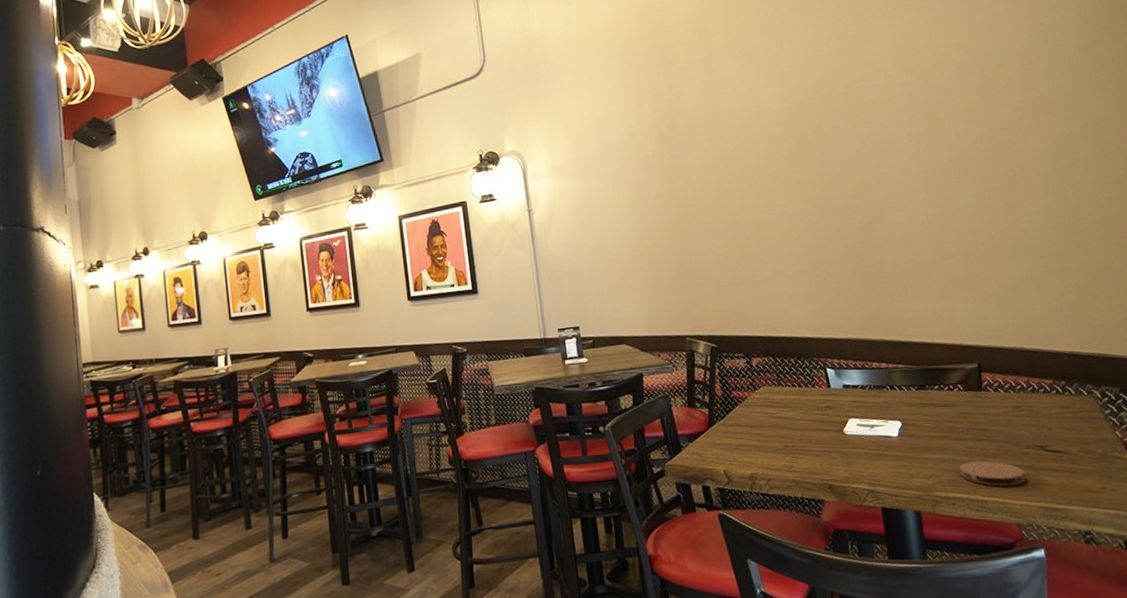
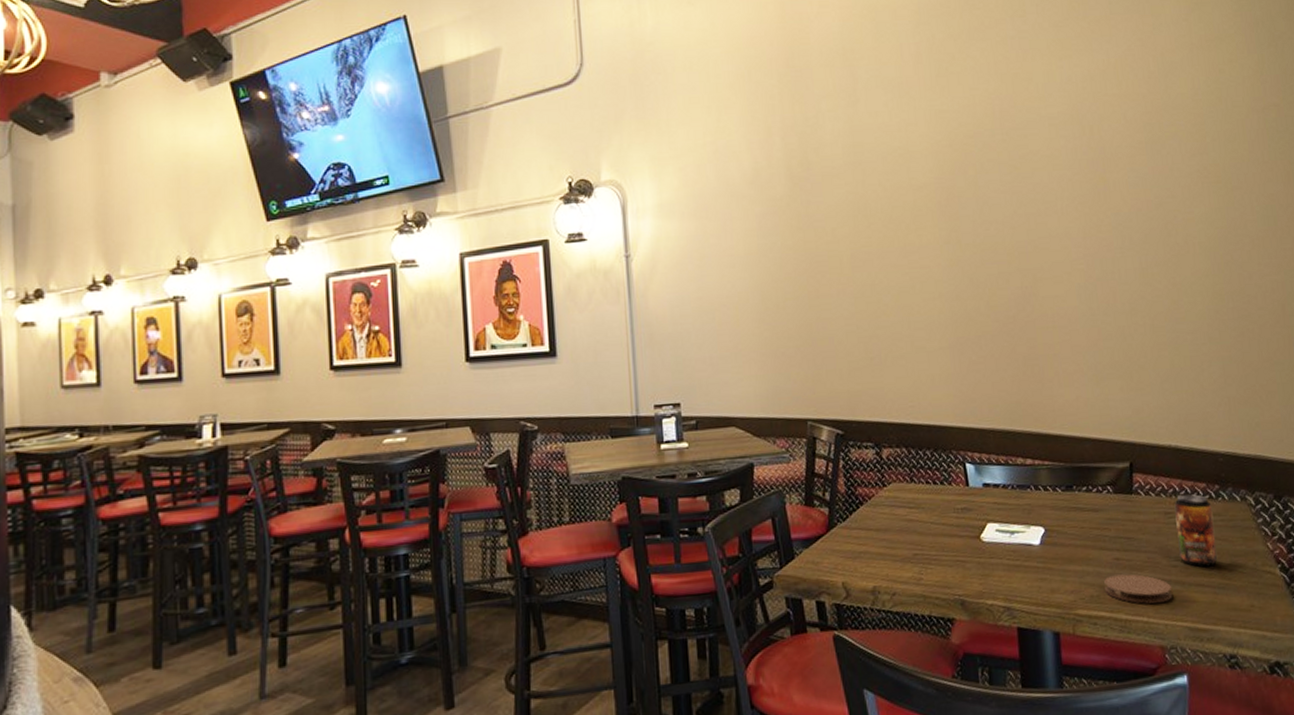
beverage can: none [1022,390,1068,454] -> present [1174,494,1218,567]

